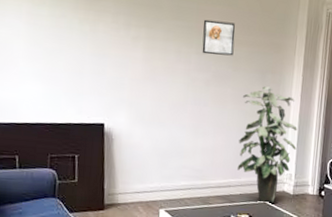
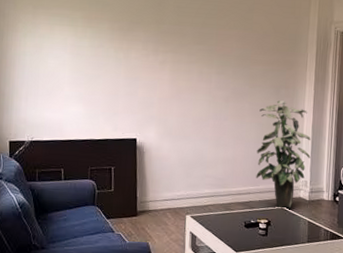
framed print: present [202,19,235,56] -> none [221,43,251,74]

